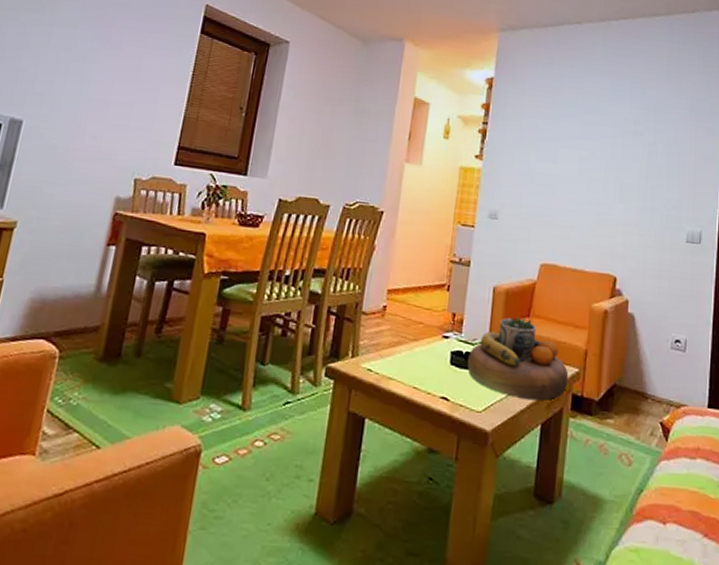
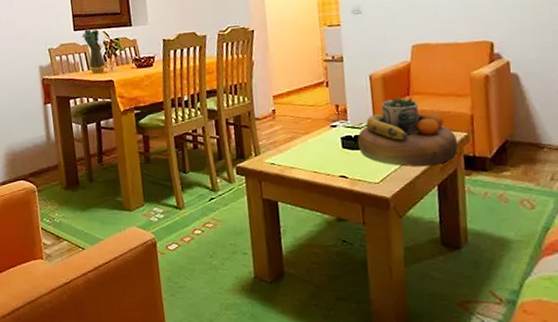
vase: none [180,164,205,222] -> present [82,27,105,74]

